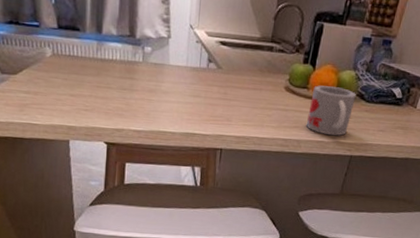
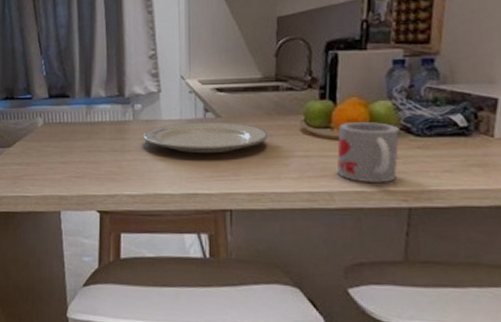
plate: none [151,69,259,101] -> present [143,121,268,154]

